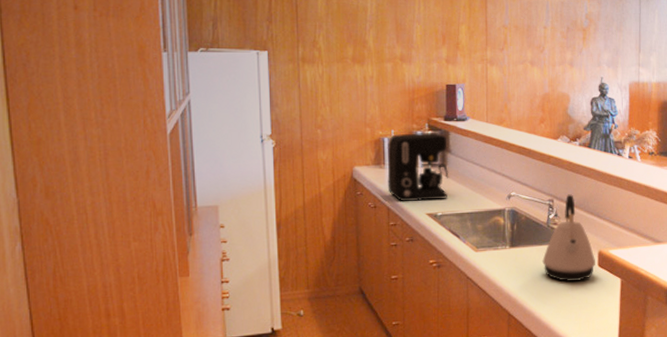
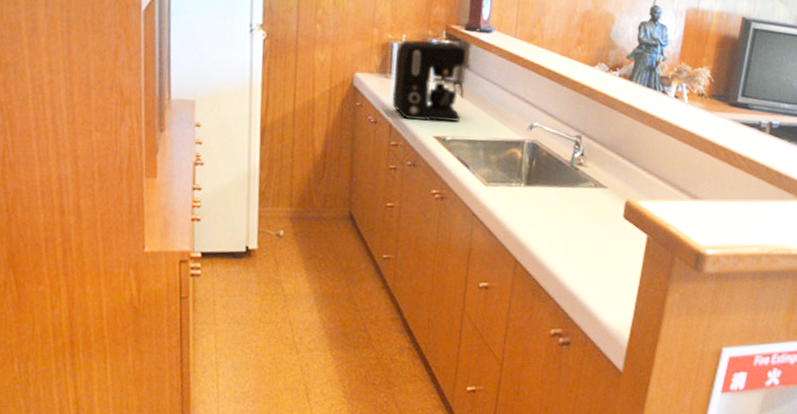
kettle: present [542,194,595,282] -> none [560,132,621,232]

